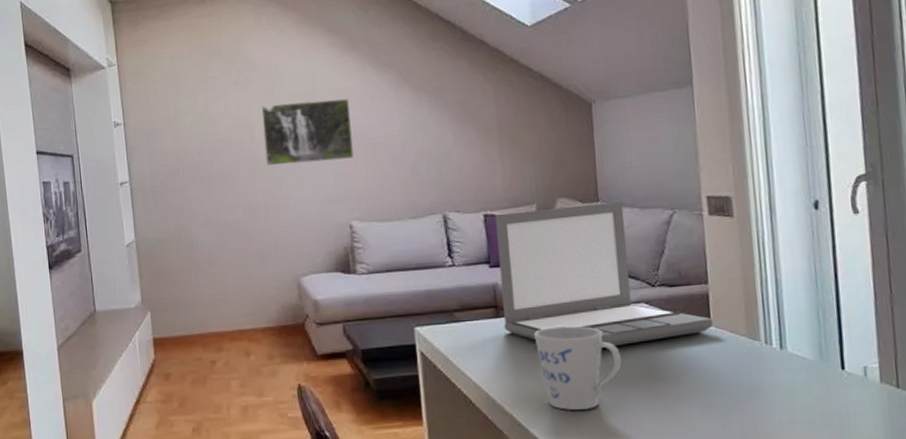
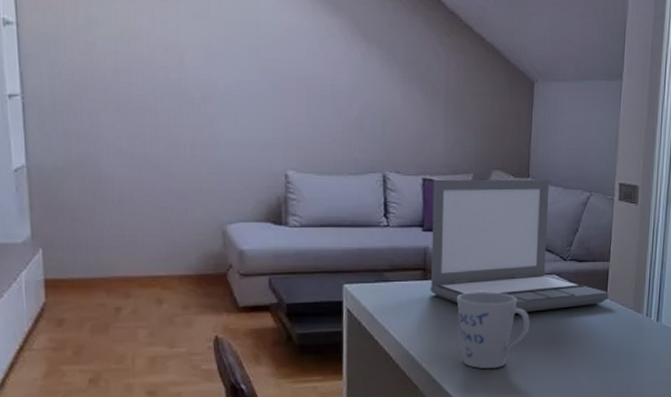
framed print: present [261,99,354,167] -> none [194,28,297,105]

